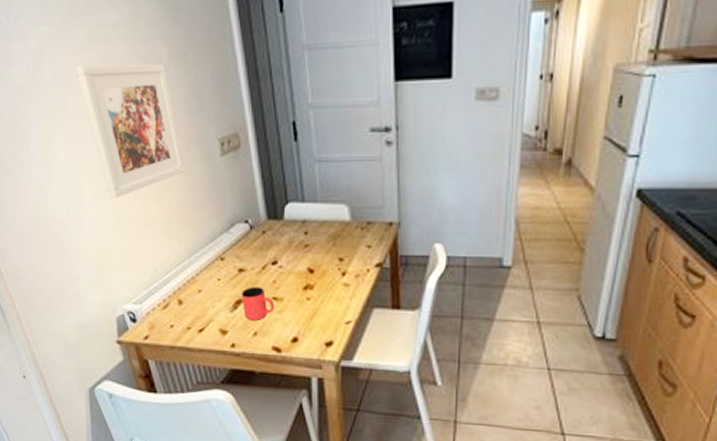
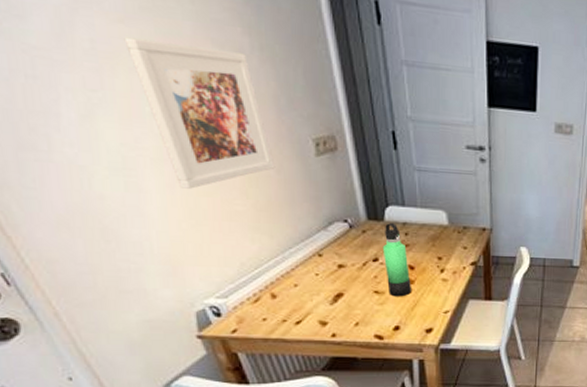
cup: present [242,286,274,320] -> none [342,281,376,312]
thermos bottle: none [281,222,310,304] -> present [382,223,411,297]

